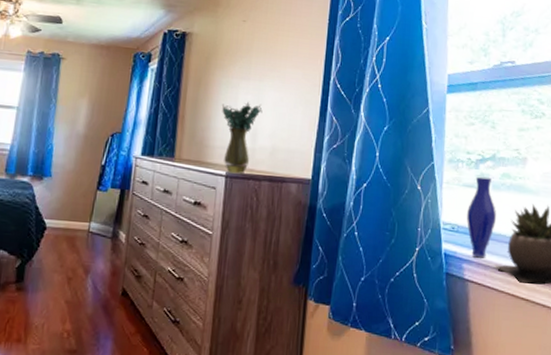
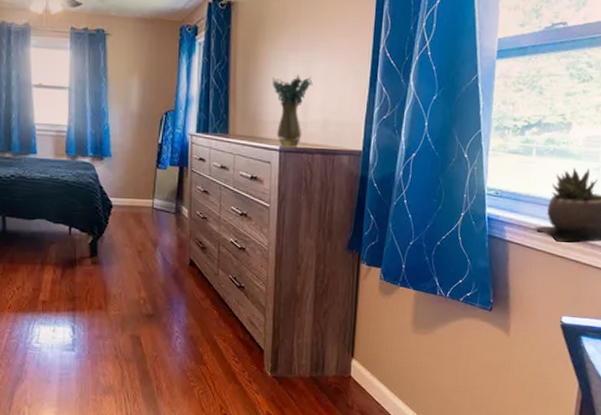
vase: present [467,176,497,257] -> none [510,142,539,220]

